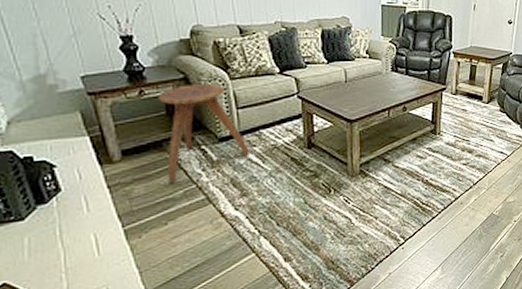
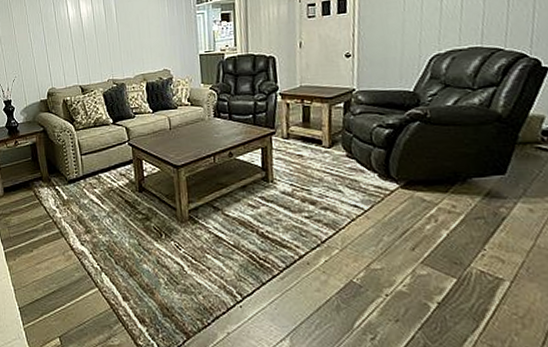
stool: present [158,83,249,184] -> none [27,134,91,217]

